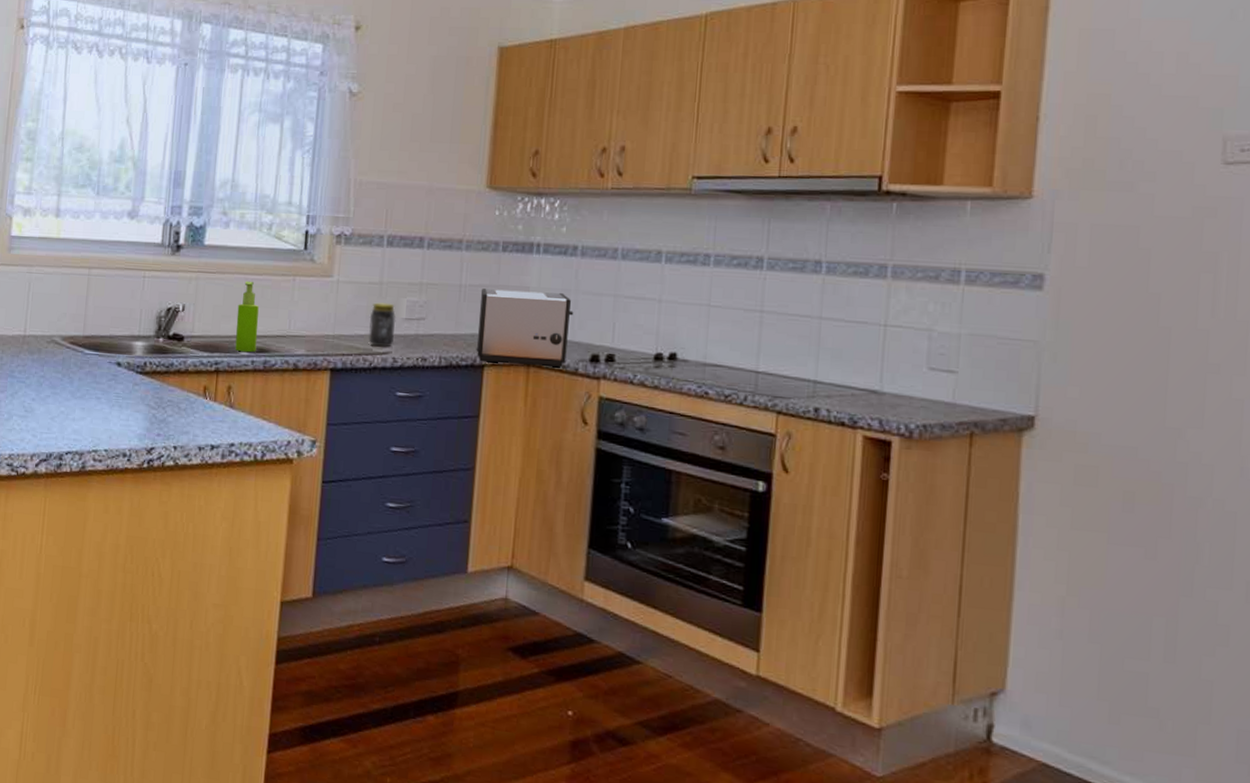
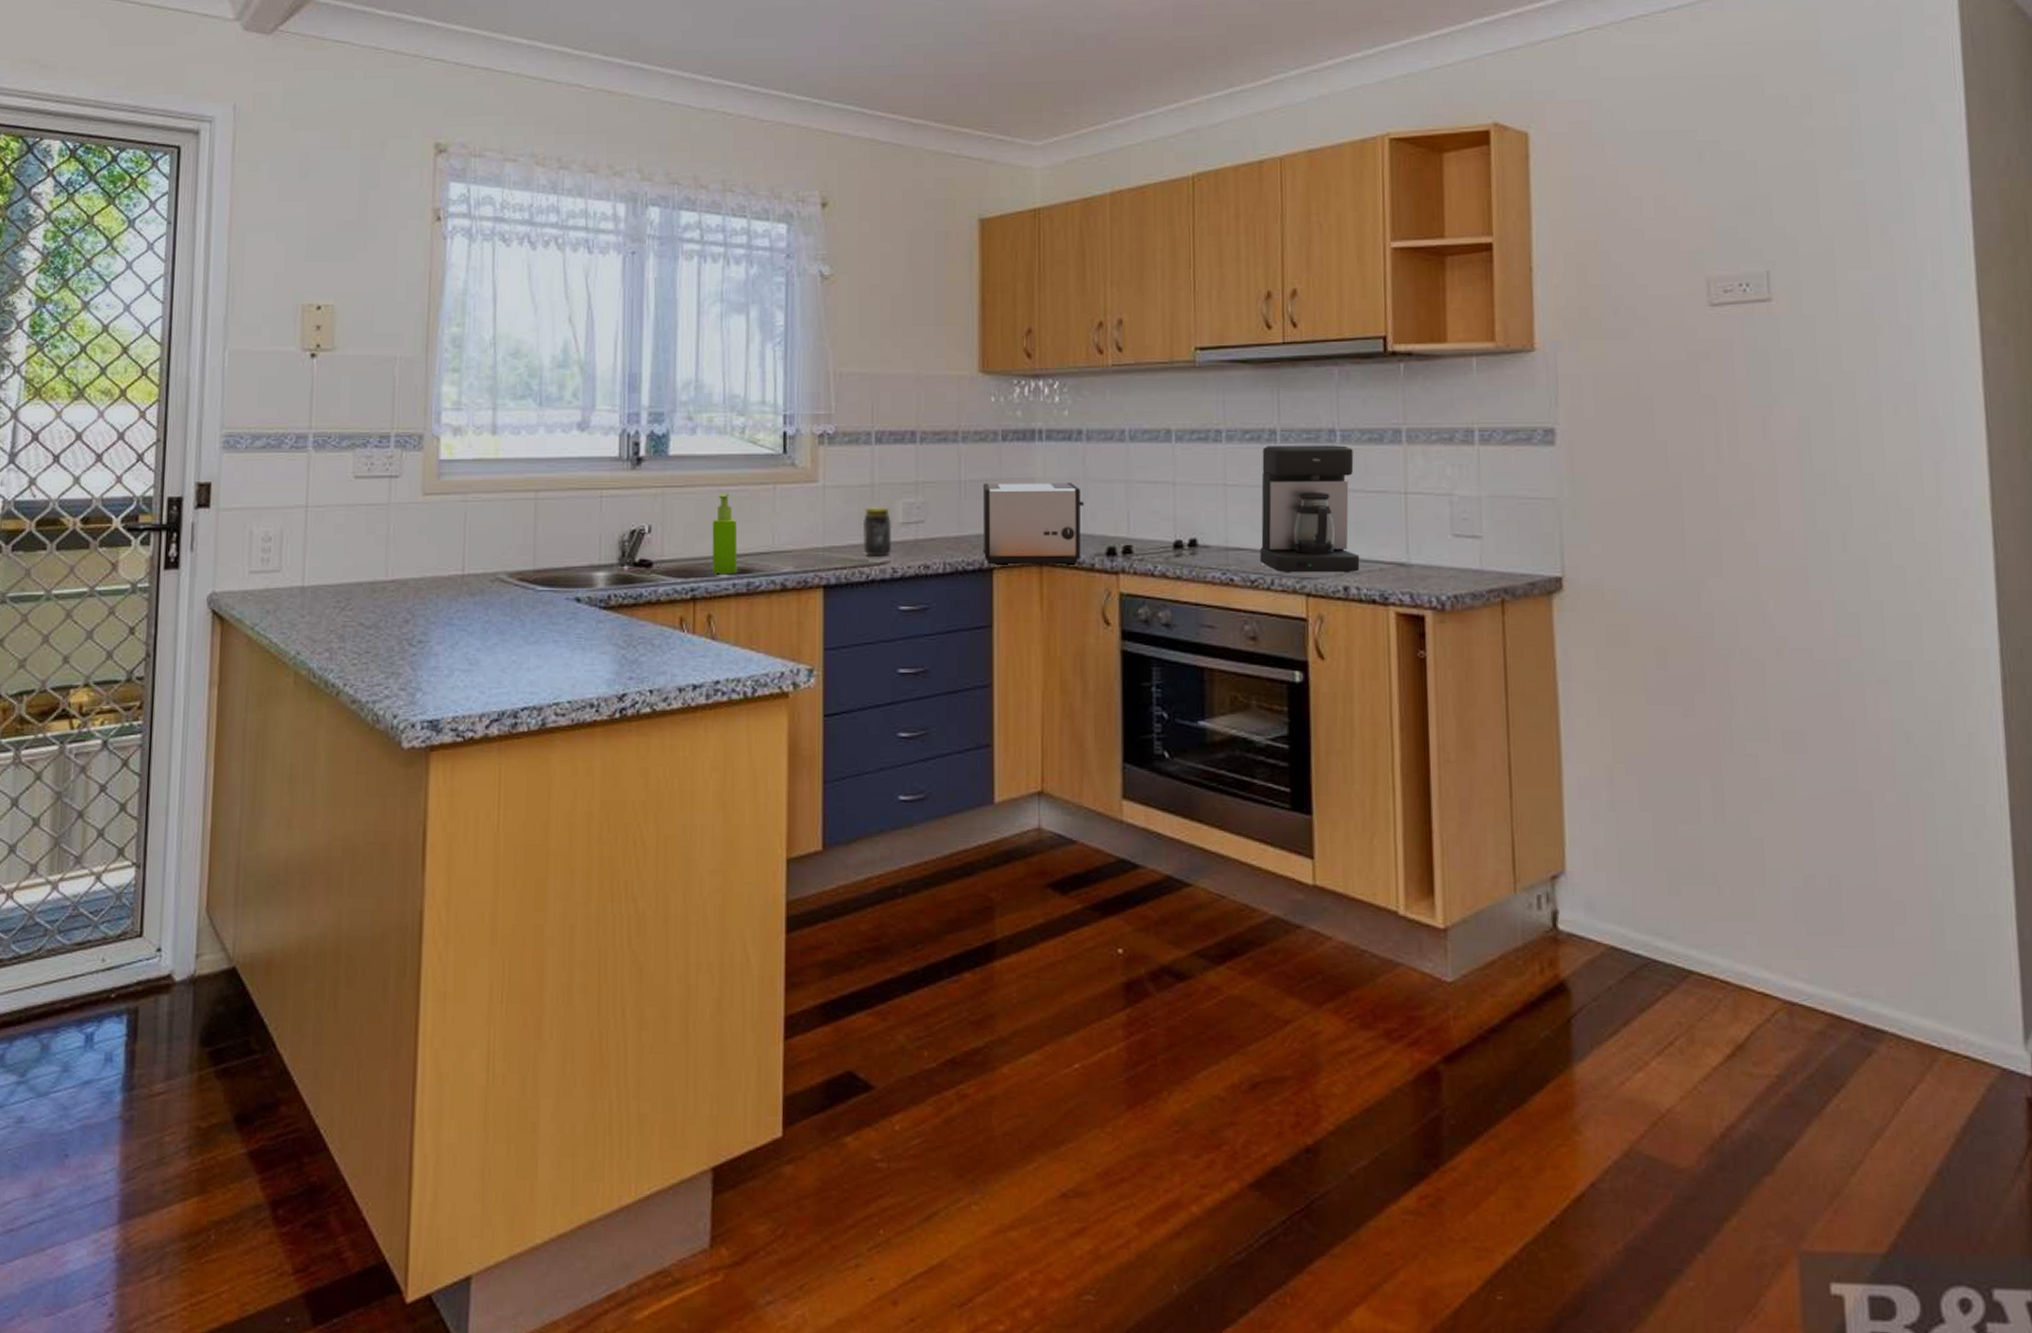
coffee maker: none [736,272,838,396] -> present [1260,445,1360,573]

